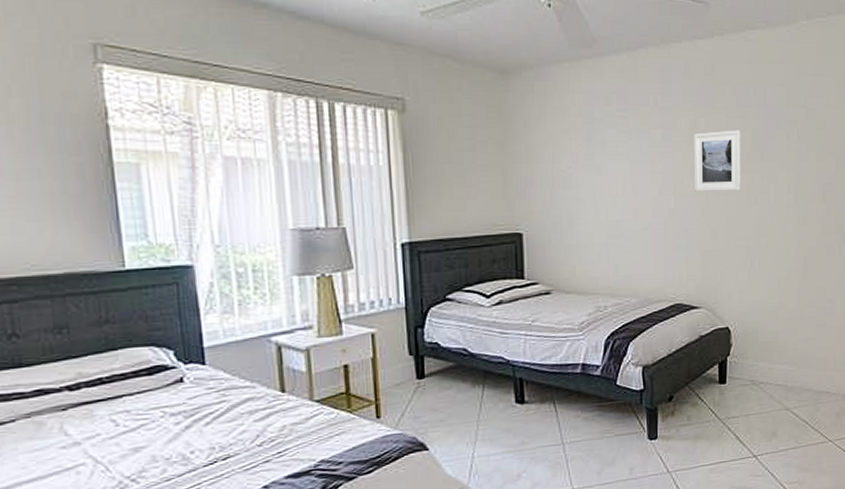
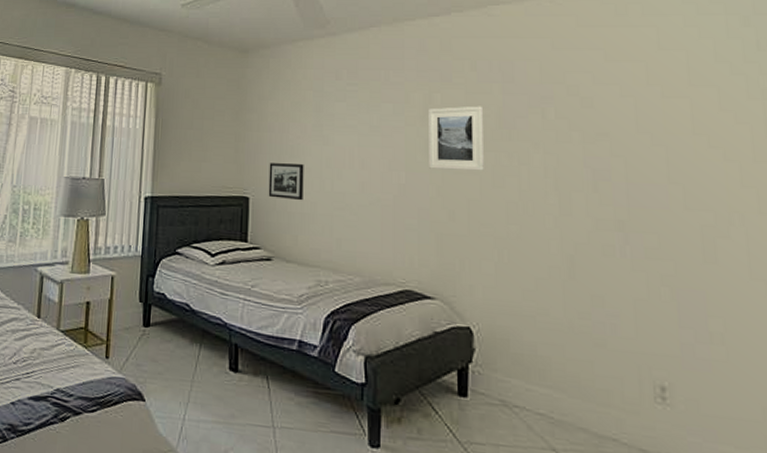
picture frame: none [541,195,579,232] -> present [268,163,304,201]

